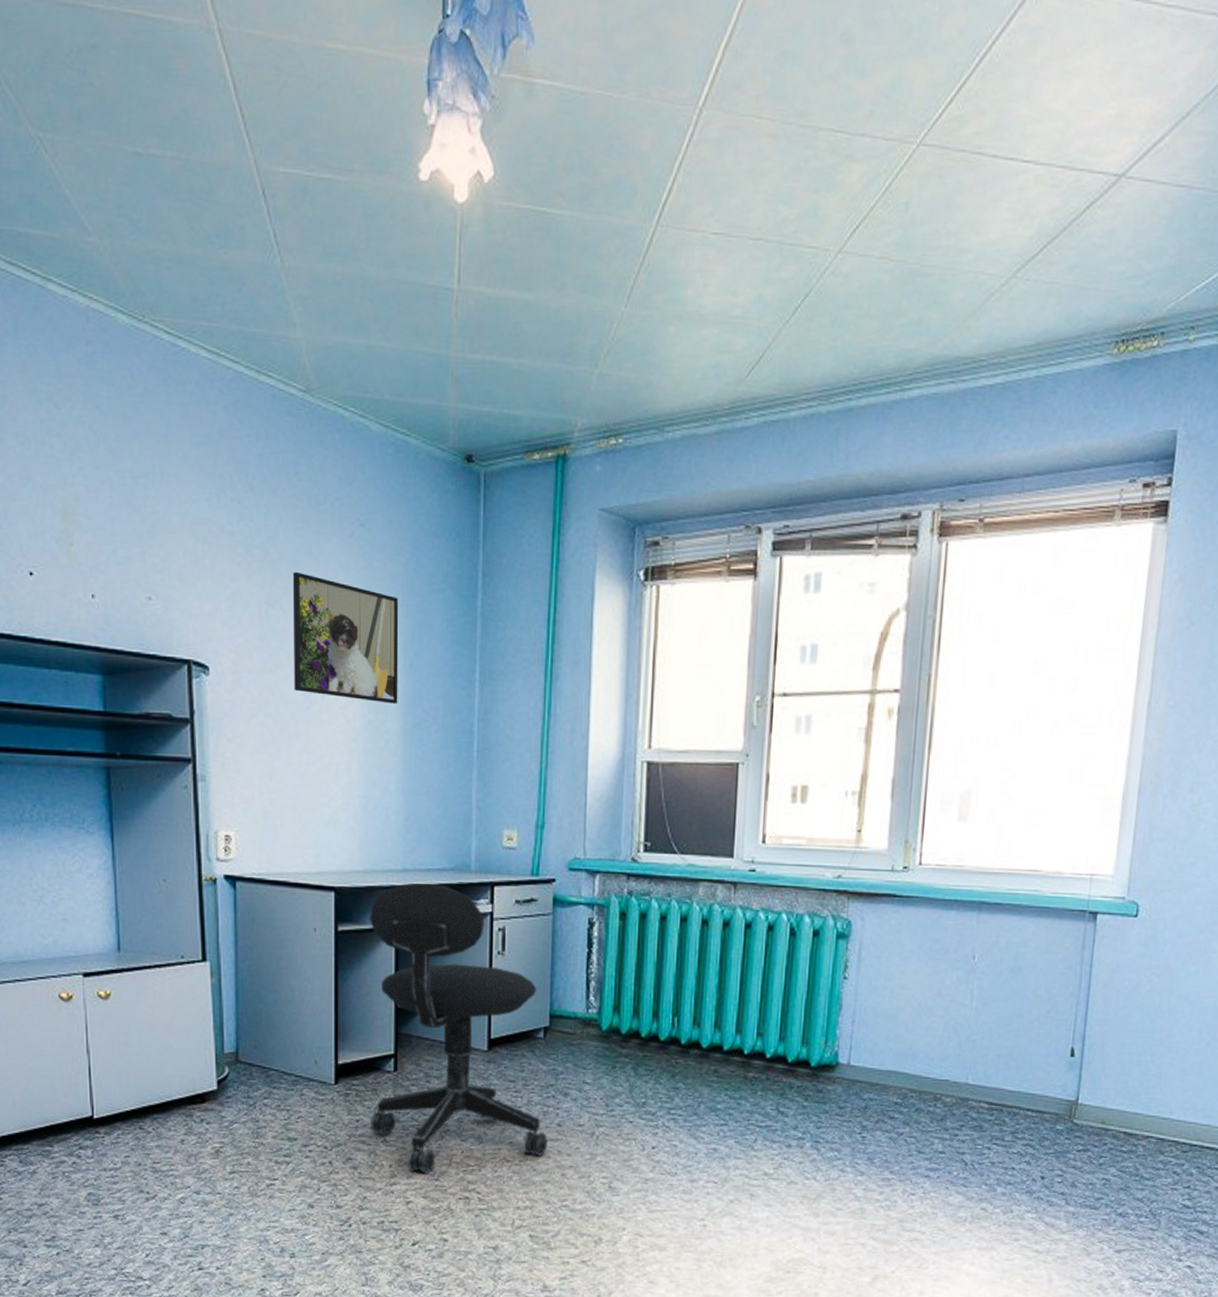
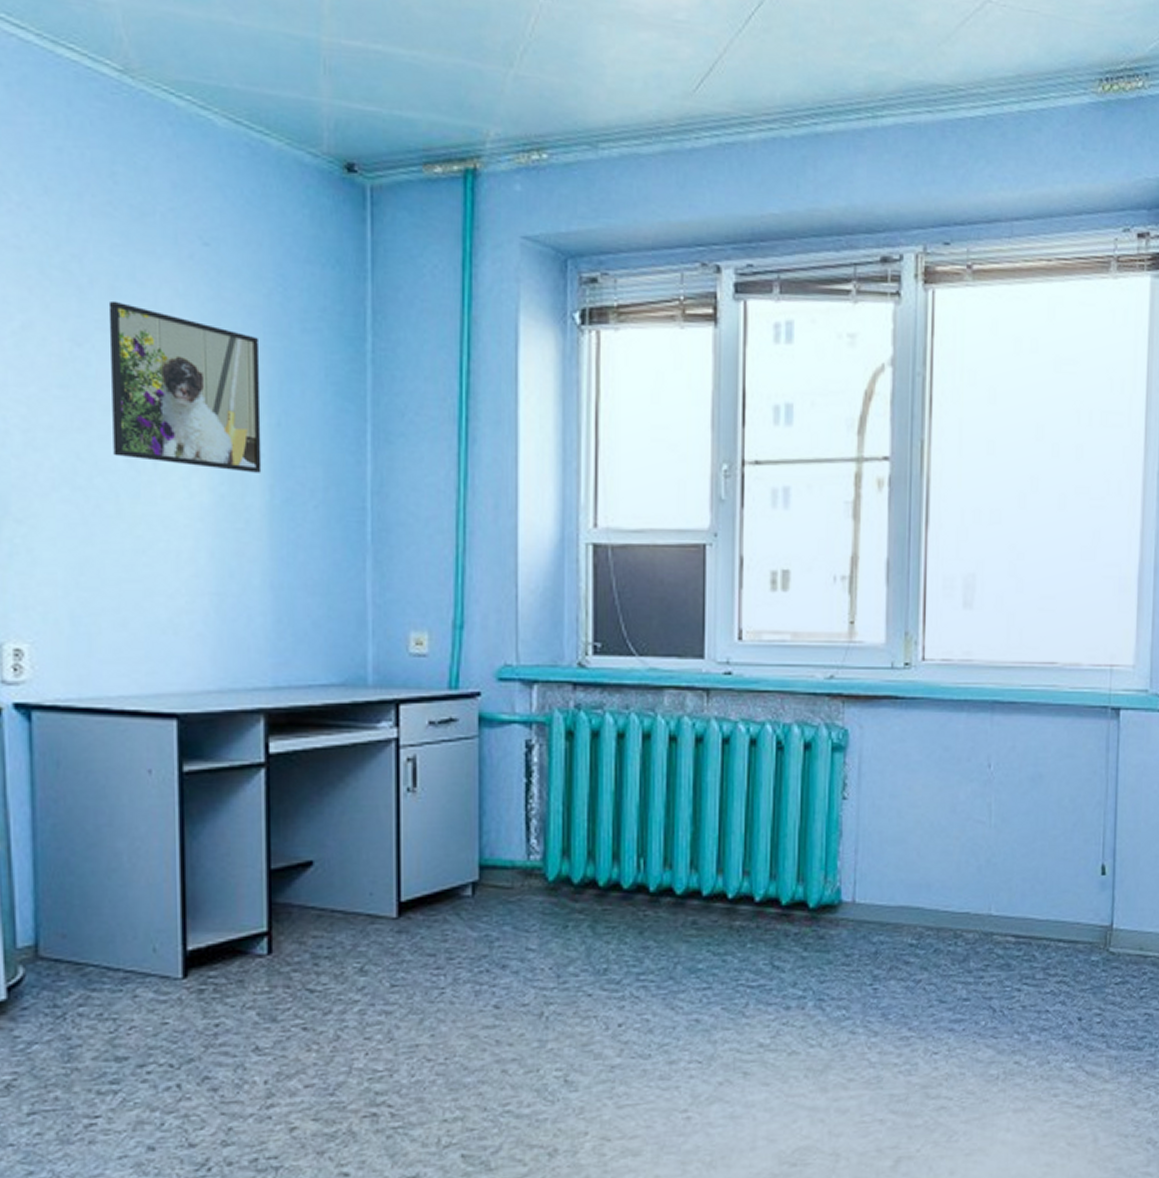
office chair: present [369,882,547,1174] -> none [227,703,481,1088]

